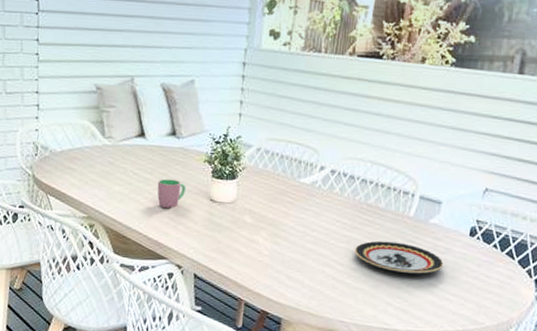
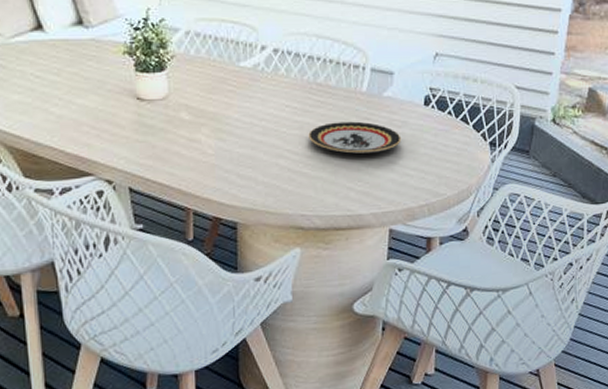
cup: present [157,179,186,209] -> none [68,79,106,115]

